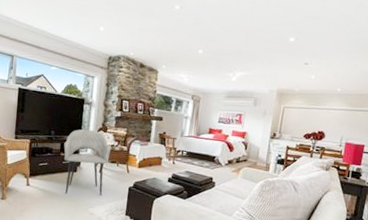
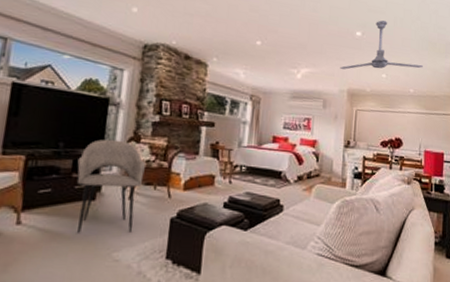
ceiling fan: none [272,26,353,72] -> present [340,20,423,70]

